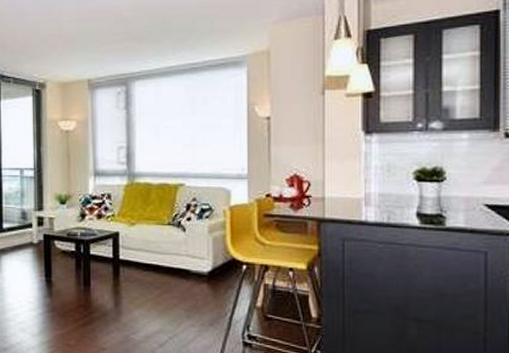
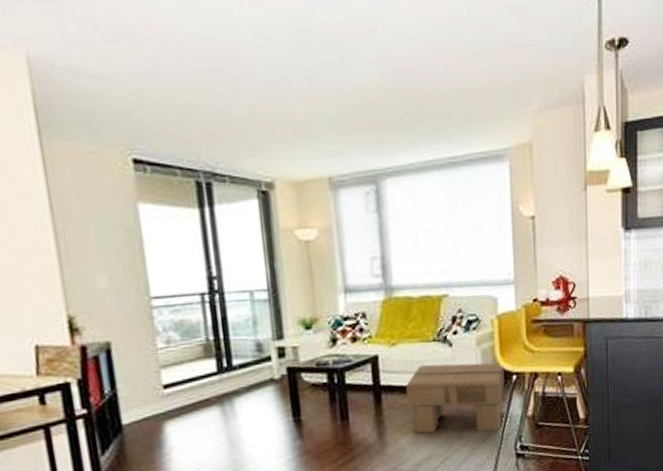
footstool: none [142,245,235,316] -> present [406,363,505,434]

